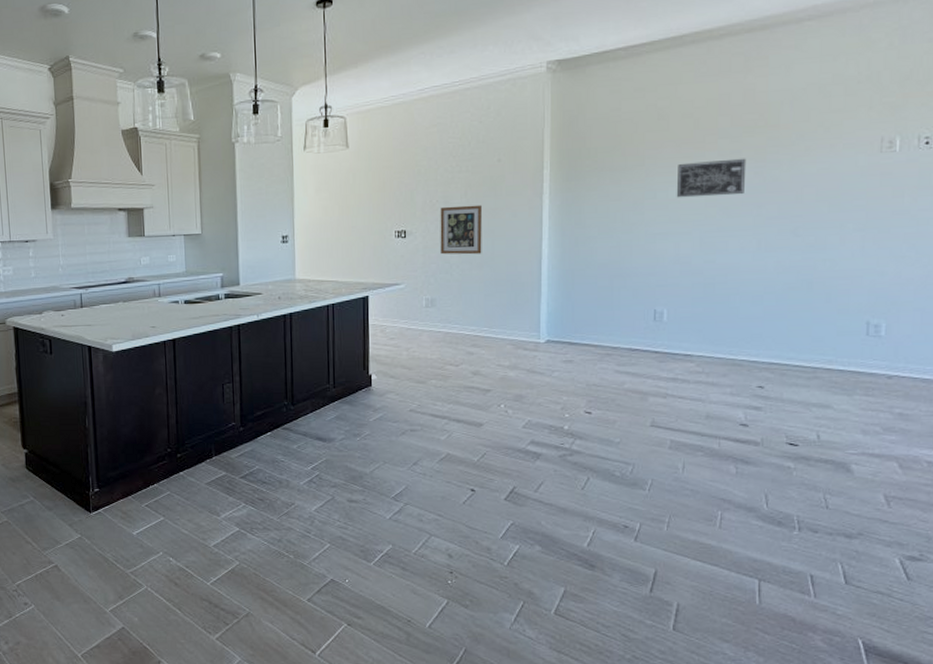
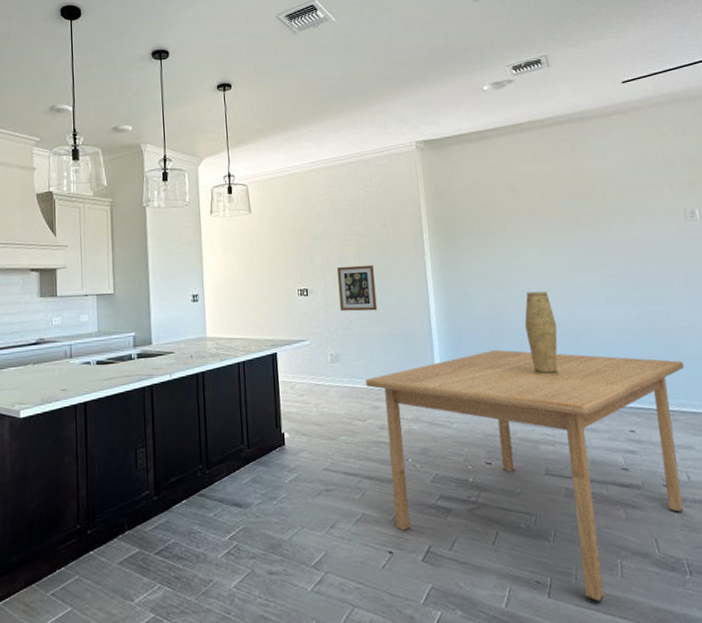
table: none [461,297,840,549] -> present [365,349,685,602]
vase: none [651,234,690,328] -> present [524,291,559,377]
wall art: present [676,158,747,198] -> none [533,224,589,259]

